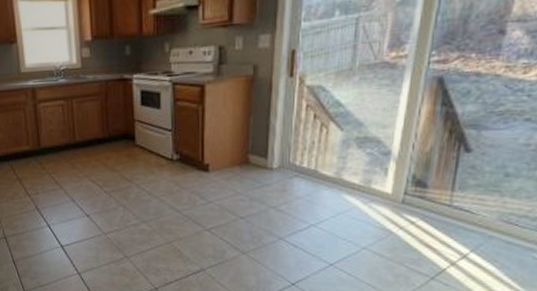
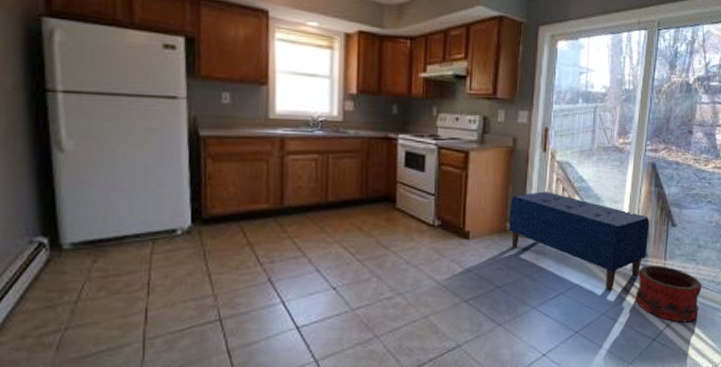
bench: none [251,120,432,224] -> present [509,191,650,291]
bucket: none [408,196,508,262] -> present [635,265,702,323]

